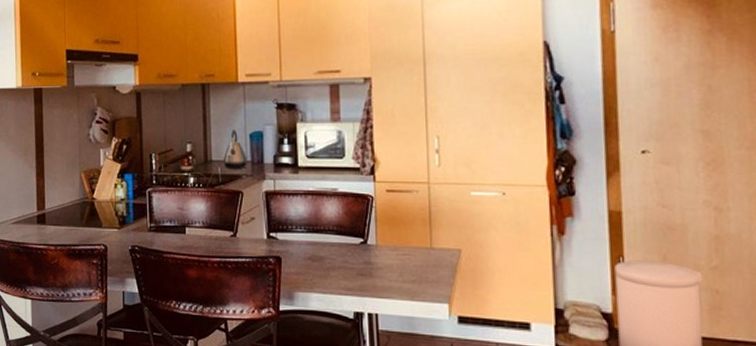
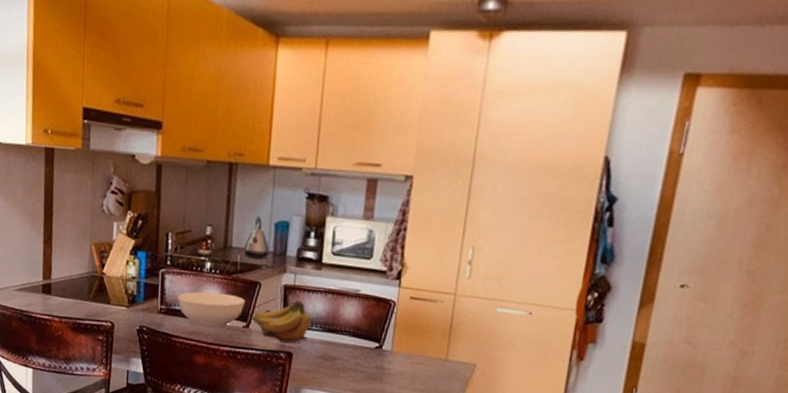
bowl: none [166,205,230,239] -> present [177,291,245,328]
fruit: none [238,205,294,248] -> present [251,300,311,344]

